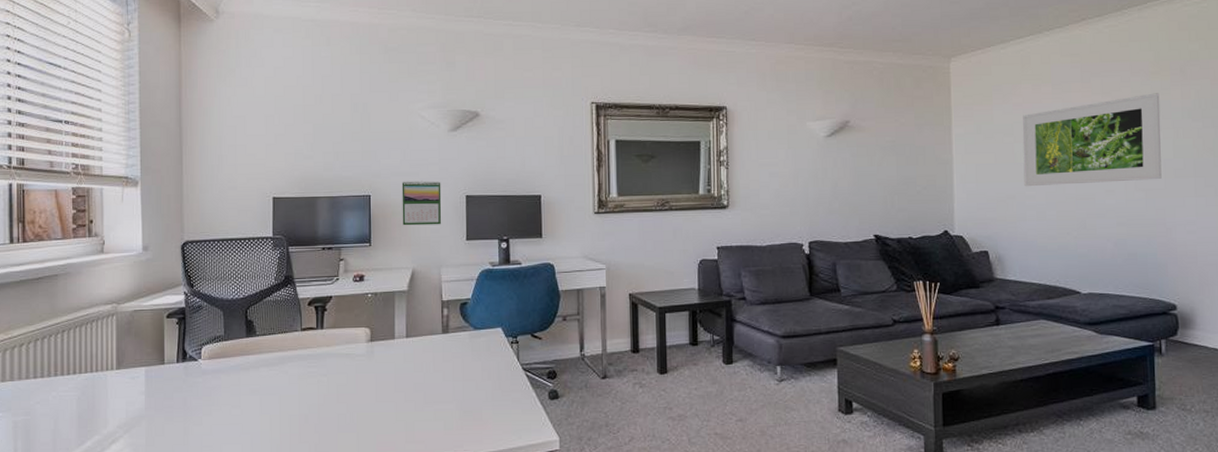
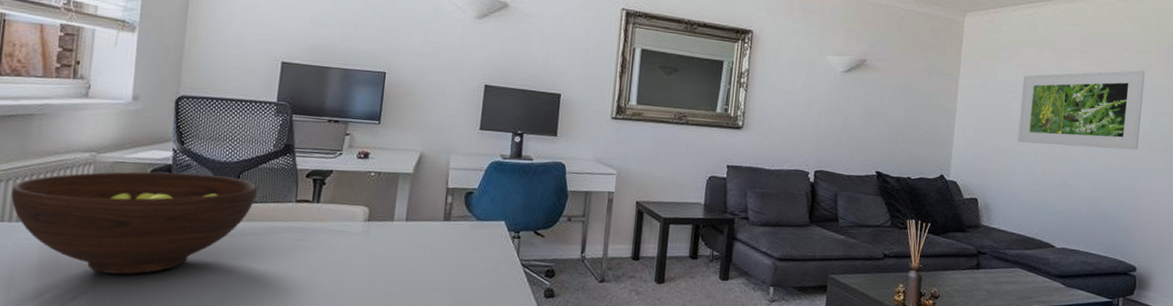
fruit bowl: none [48,313,265,416] -> present [11,171,258,275]
calendar: present [401,181,442,226] -> none [416,62,461,111]

